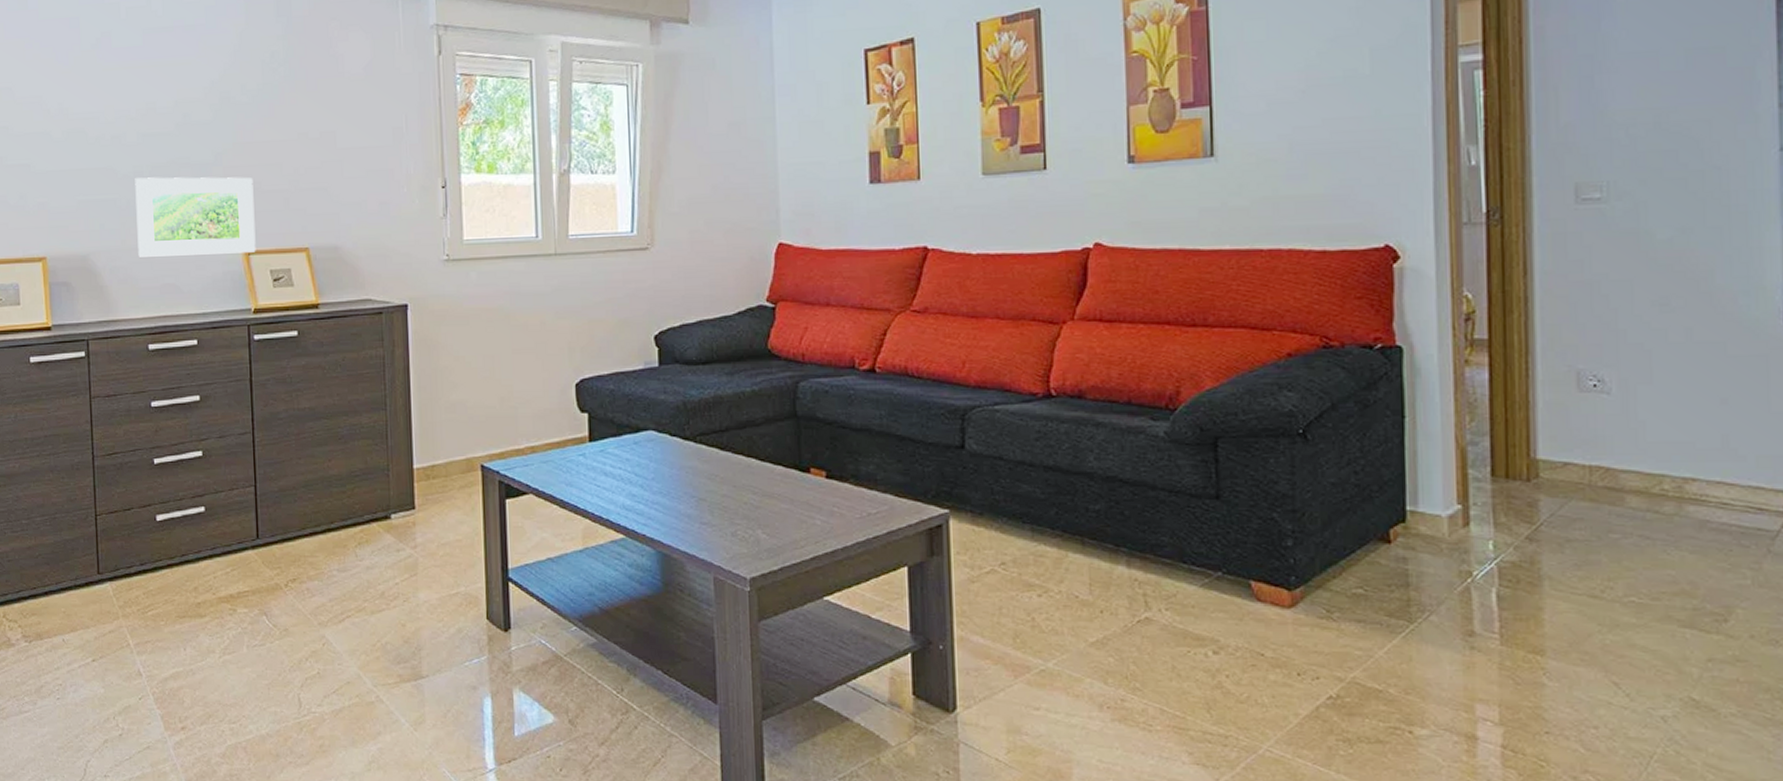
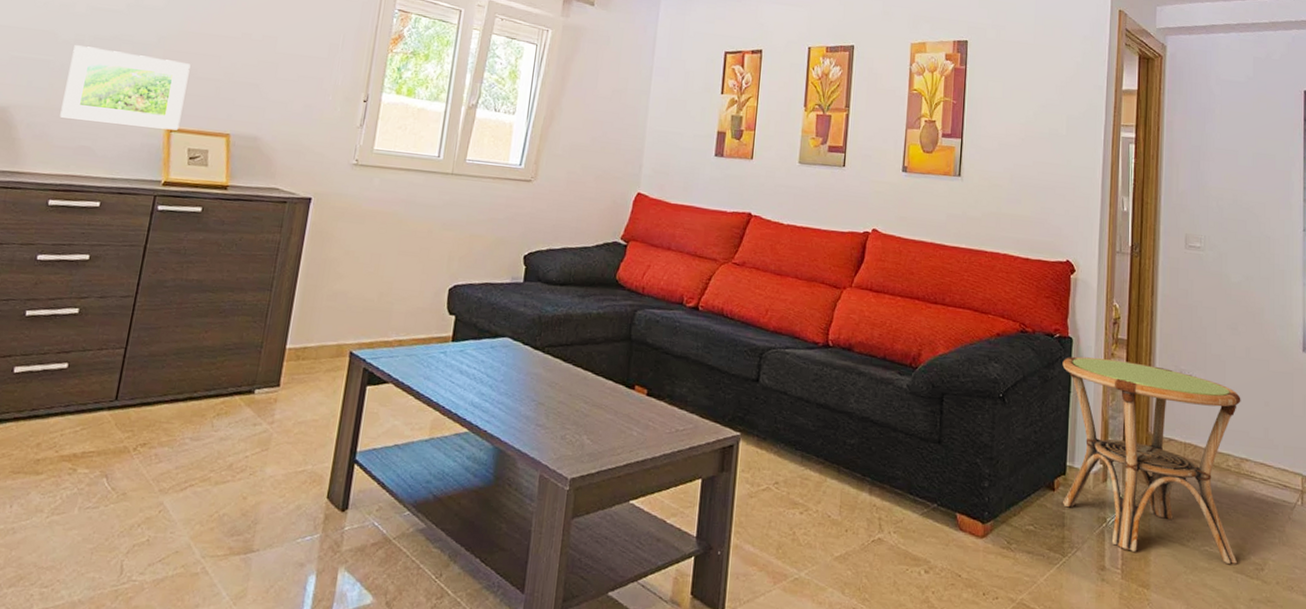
side table: none [1389,367,1685,617] -> present [1062,356,1241,564]

